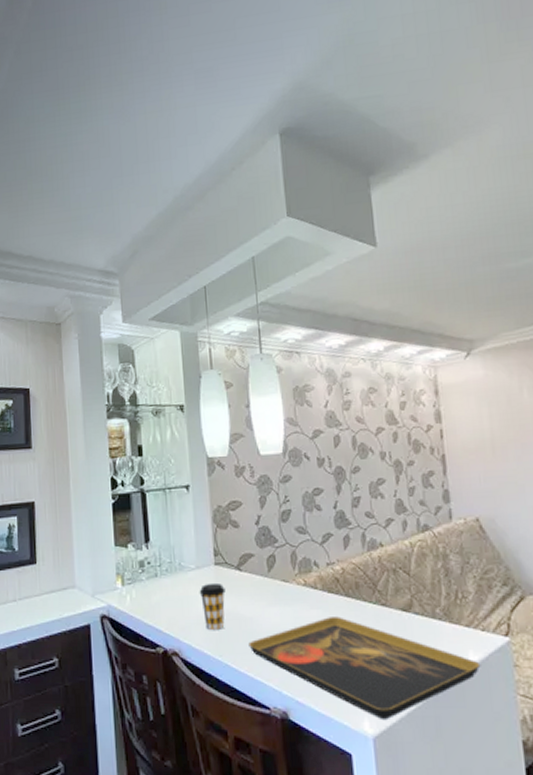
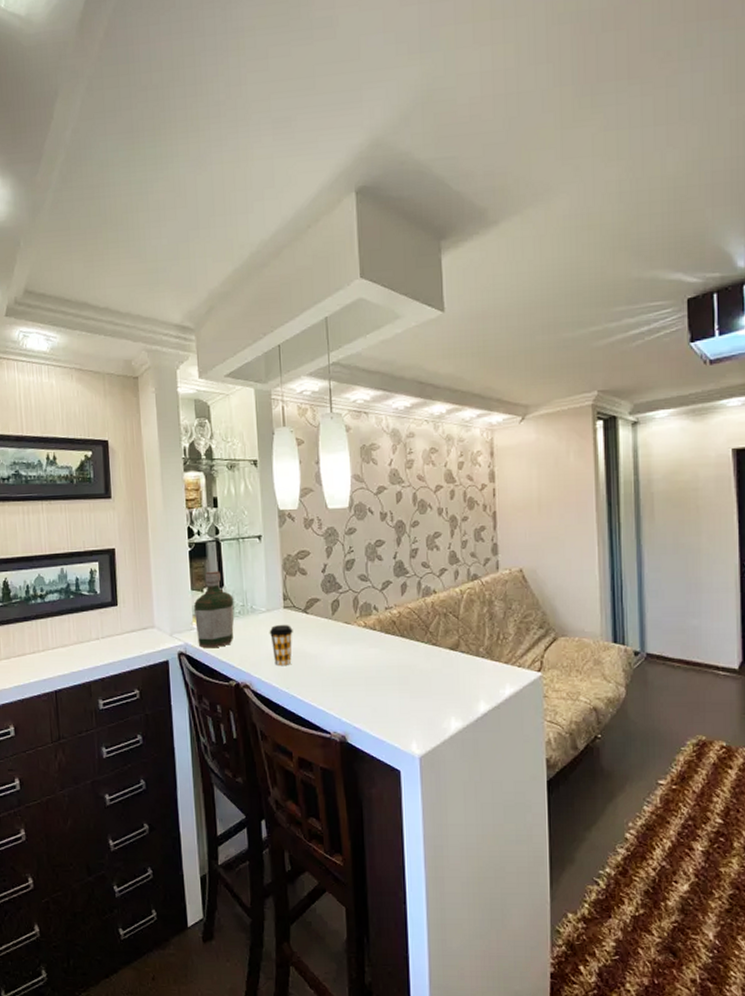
bottle: none [118,524,162,611] -> present [194,571,235,648]
decorative tray: present [248,616,481,721] -> none [313,654,515,743]

